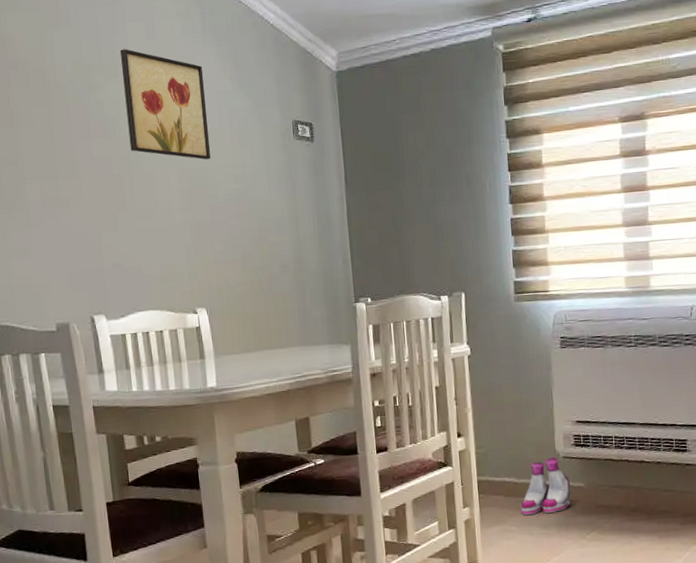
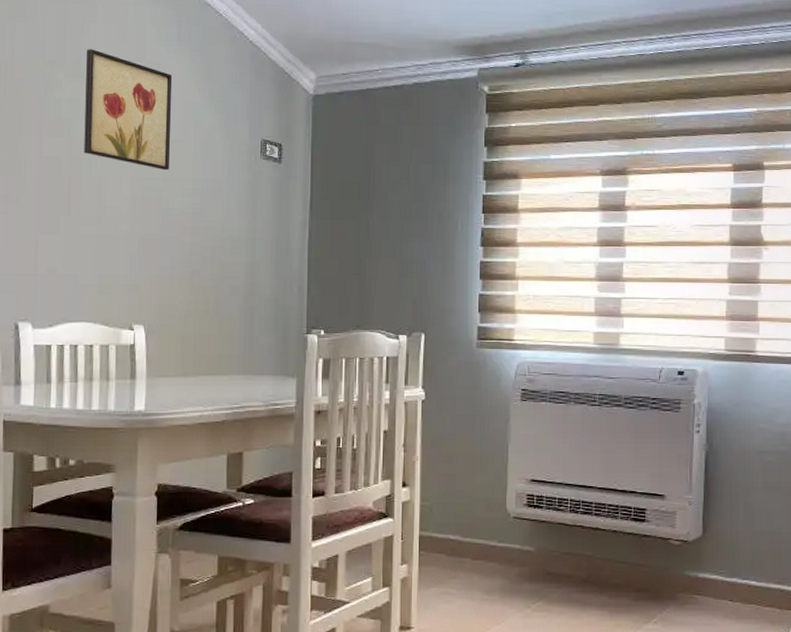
boots: present [520,457,571,516] -> none [463,516,520,578]

